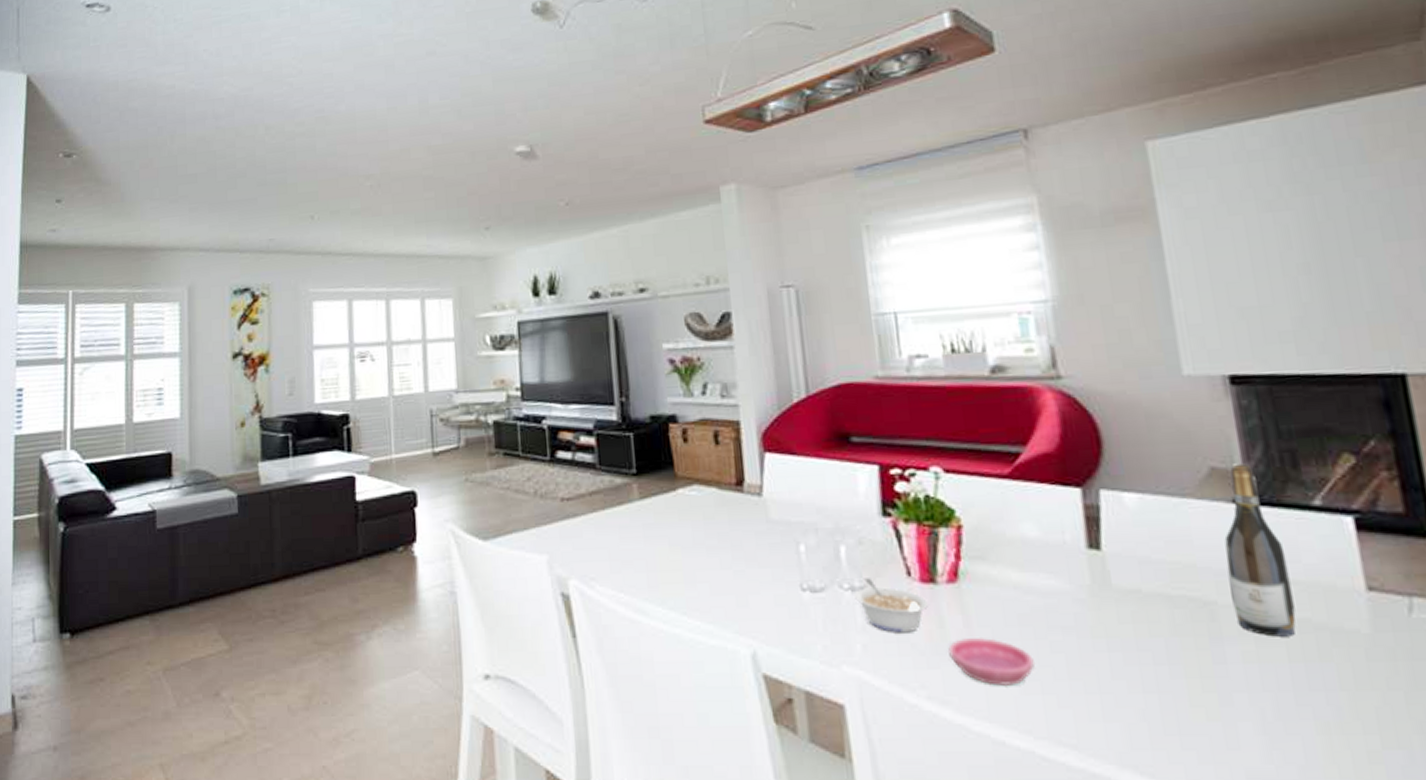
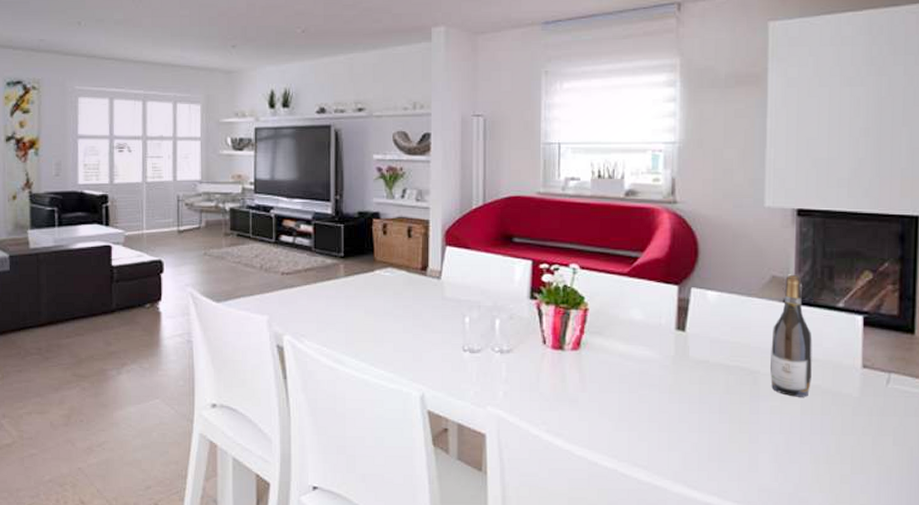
legume: present [854,578,928,633] -> none [502,344,555,385]
saucer: present [948,636,1036,686] -> none [566,389,627,424]

